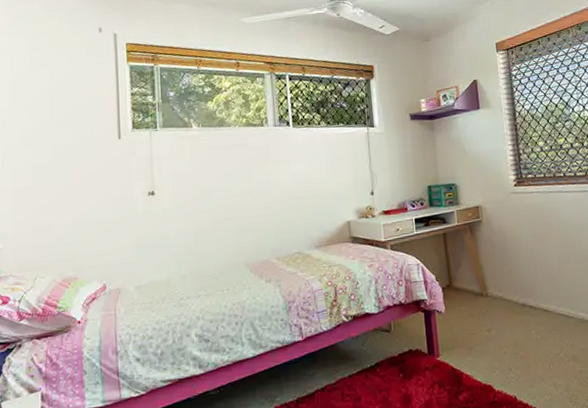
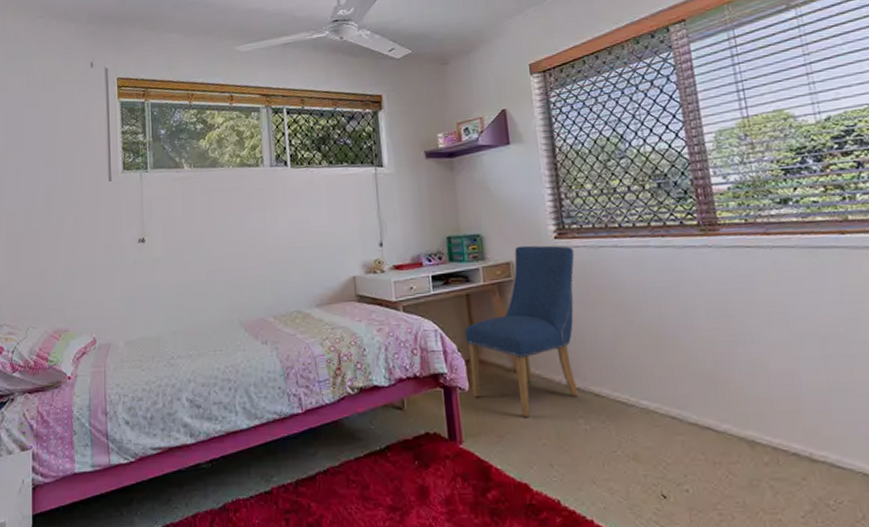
chair: none [442,192,532,333] -> present [464,245,580,418]

